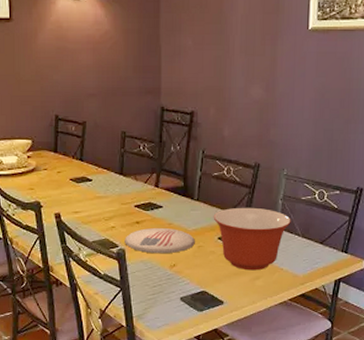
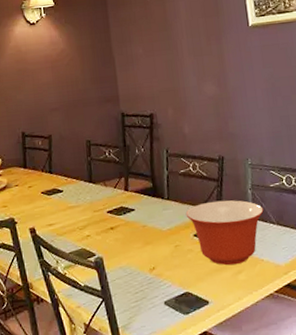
plate: present [125,228,195,254] -> none [101,230,172,259]

